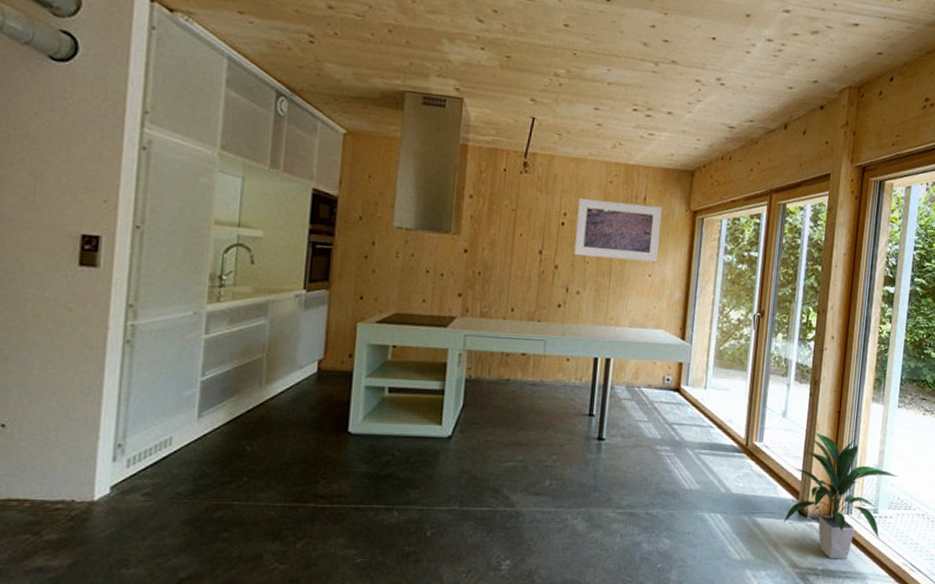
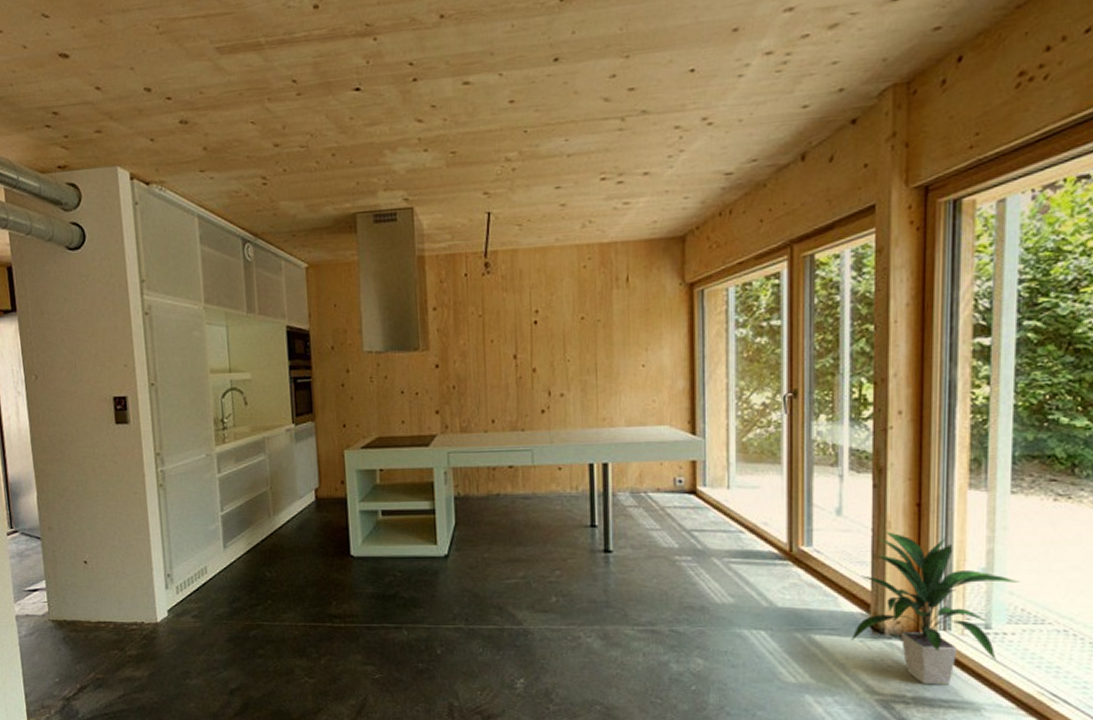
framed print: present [574,198,663,263] -> none [550,285,652,355]

